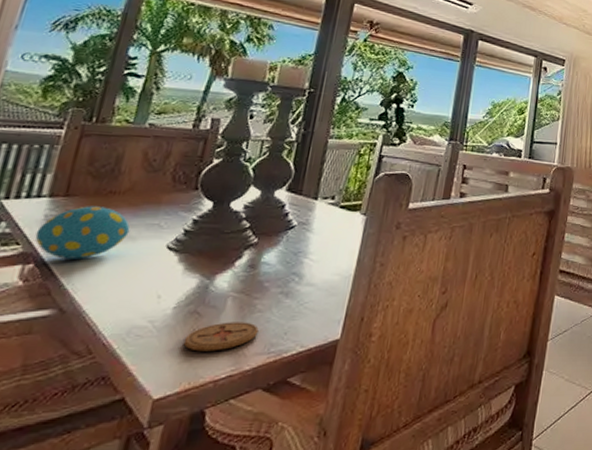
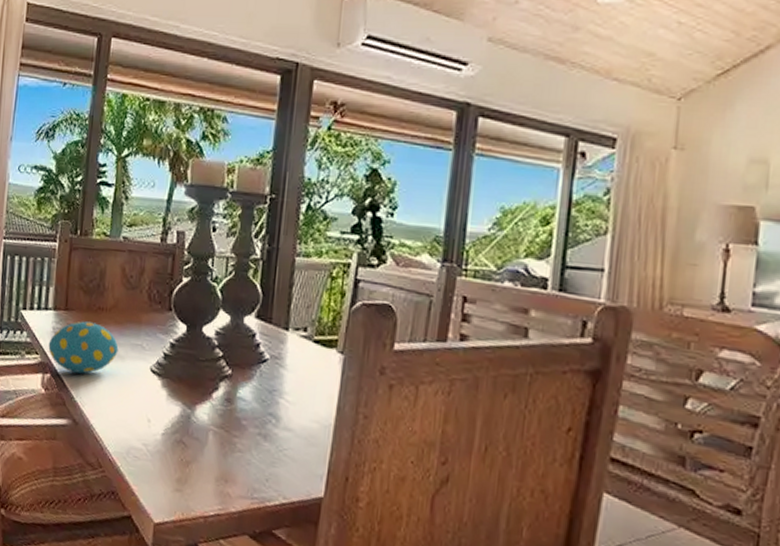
coaster: present [183,322,259,352] -> none [174,457,241,486]

